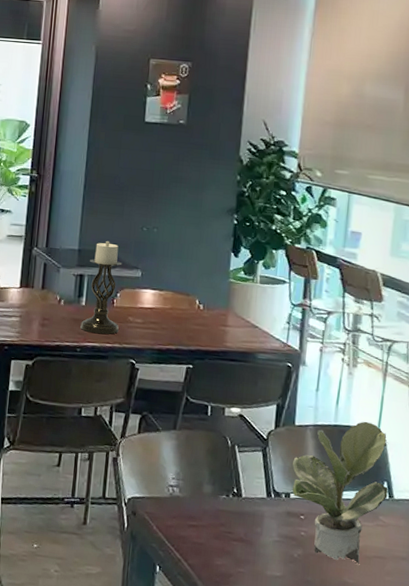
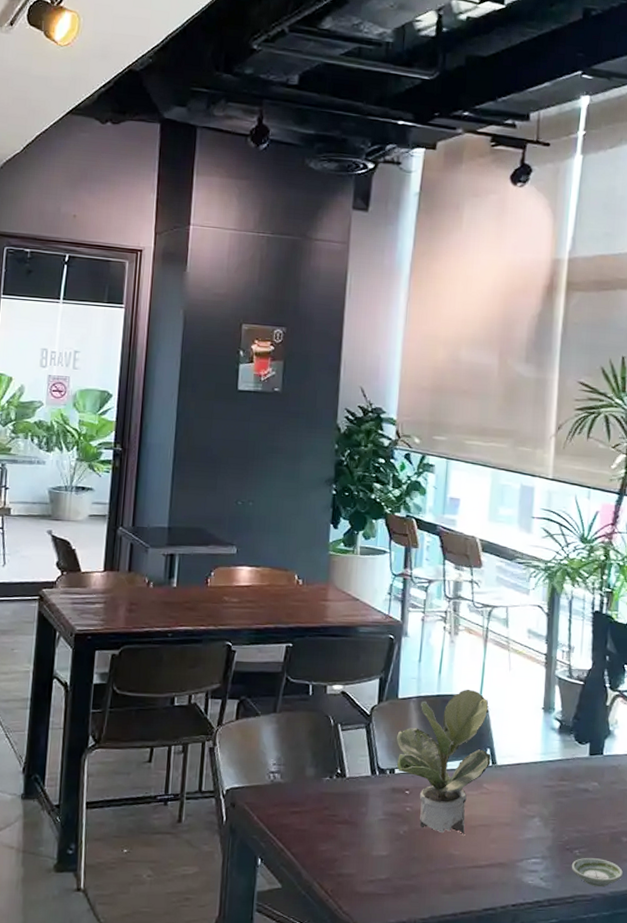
candle holder: present [80,241,123,335] -> none [172,517,216,617]

